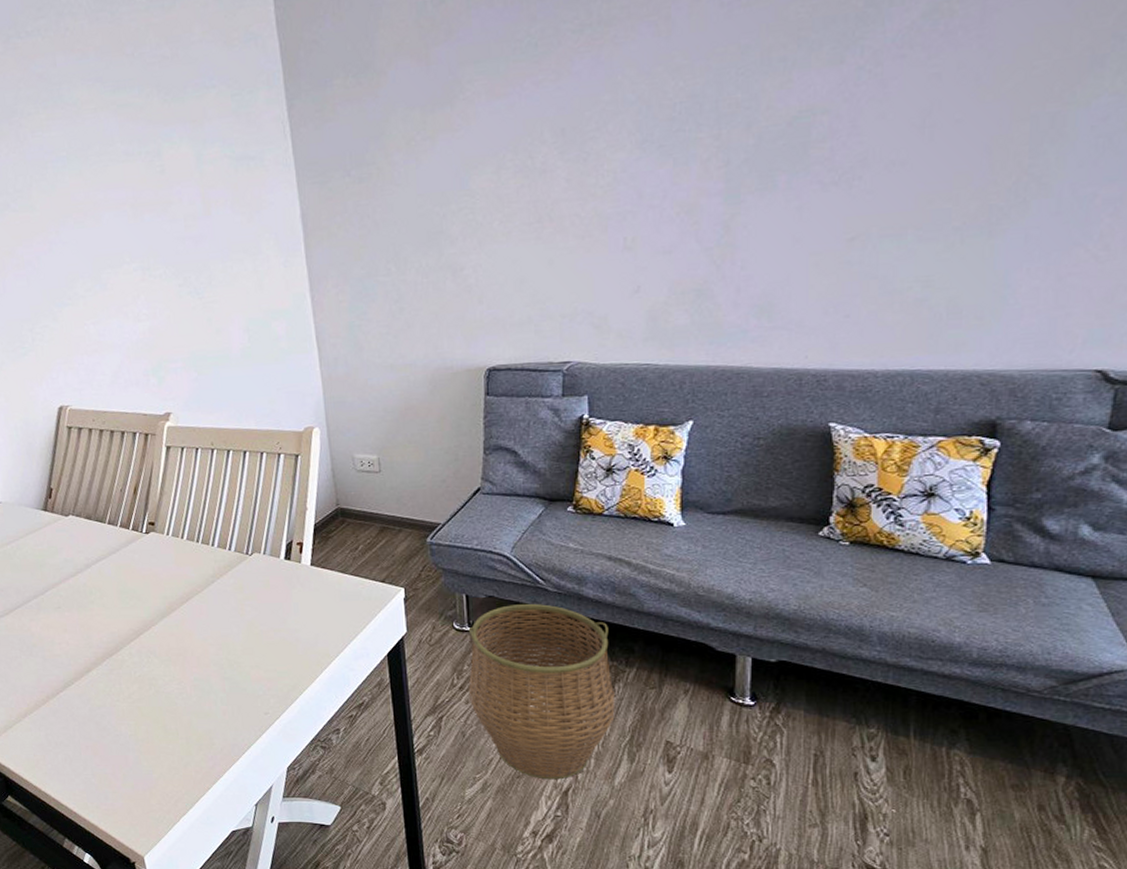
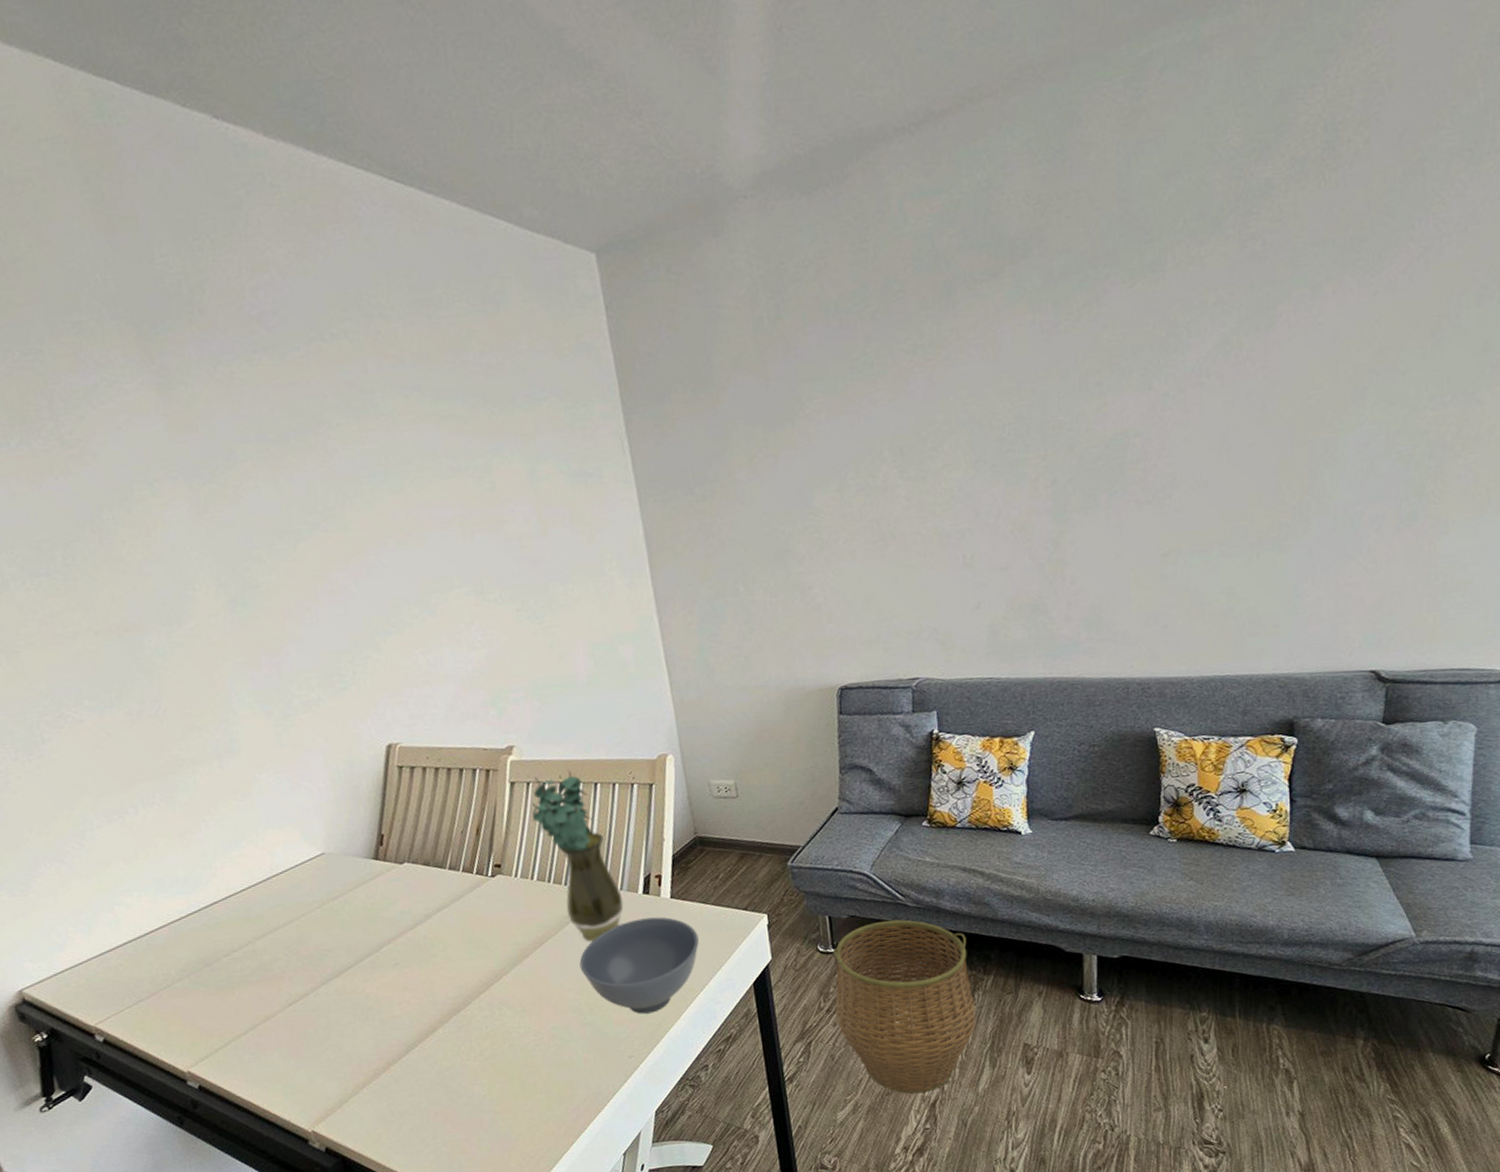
vase: none [184,438,266,601] -> present [531,771,624,942]
bowl: none [222,582,336,674] -> present [579,917,699,1014]

